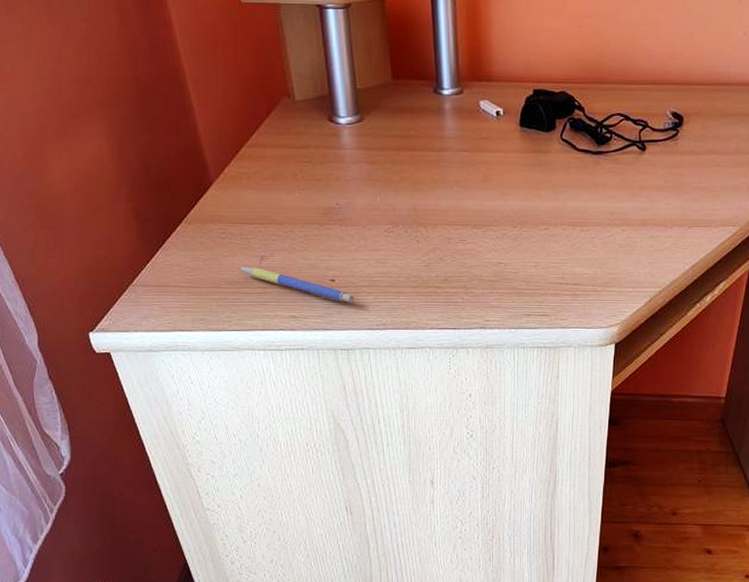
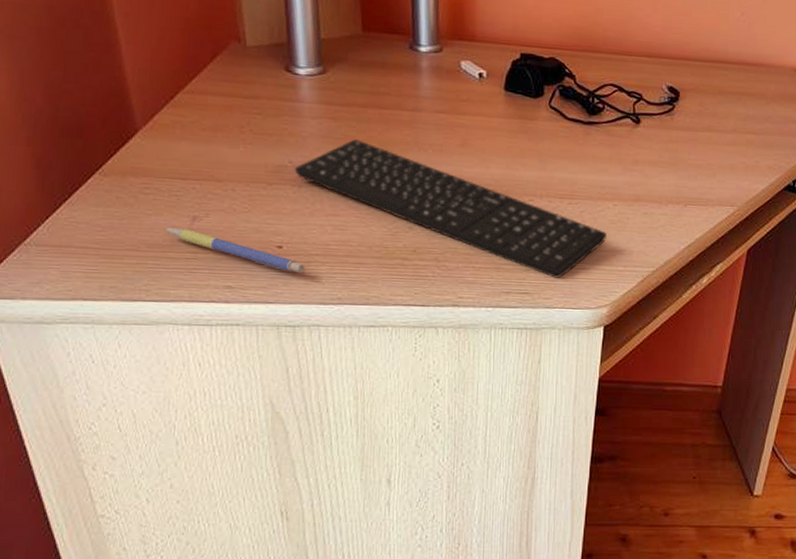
keyboard: none [341,180,616,301] -> present [294,139,607,278]

